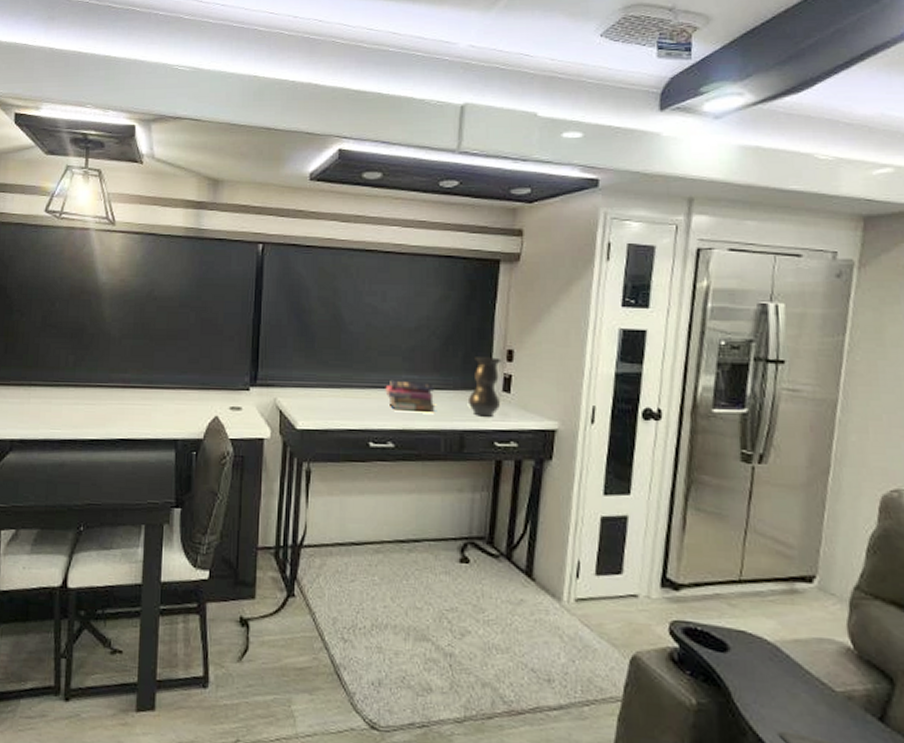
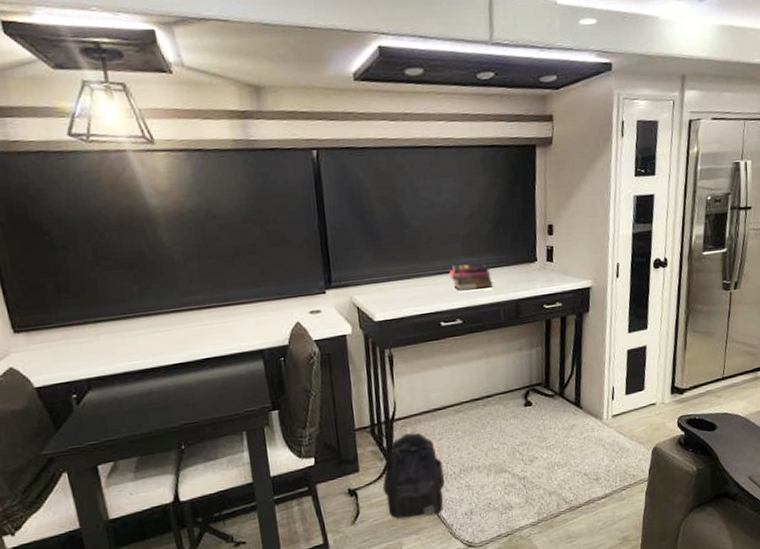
backpack: none [278,565,351,674] -> present [382,432,445,519]
vase: present [469,357,502,417] -> none [520,233,546,286]

